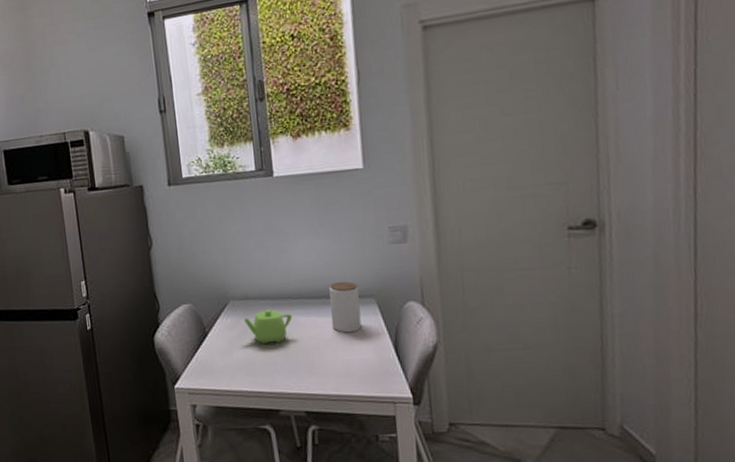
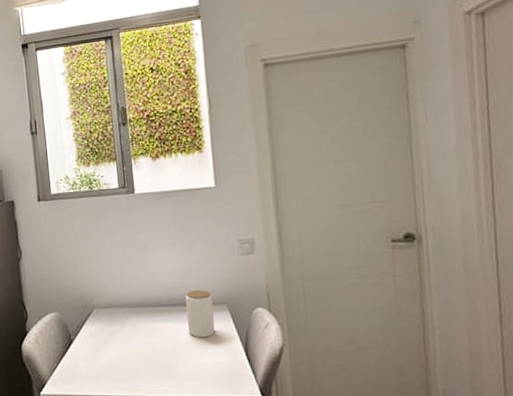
teapot: present [244,309,293,345] -> none [107,317,153,351]

